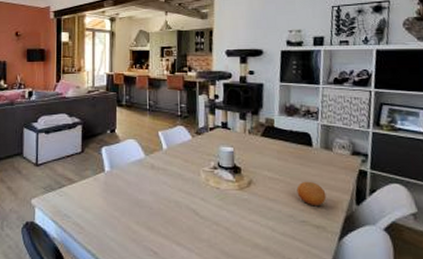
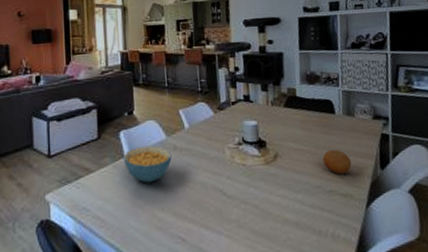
cereal bowl: none [104,162,149,197] -> present [123,145,172,183]

